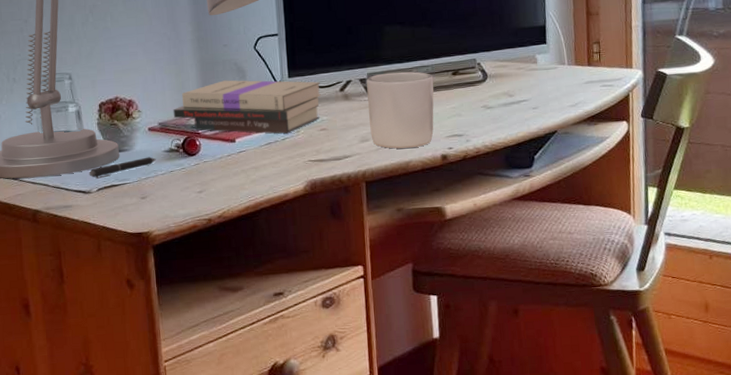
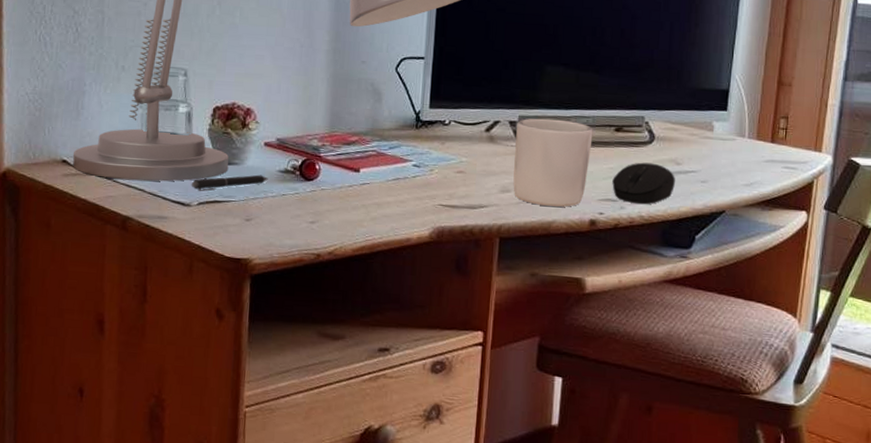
books: present [173,80,321,134] -> none [294,101,464,171]
computer mouse: none [456,98,511,136] -> present [612,162,675,205]

